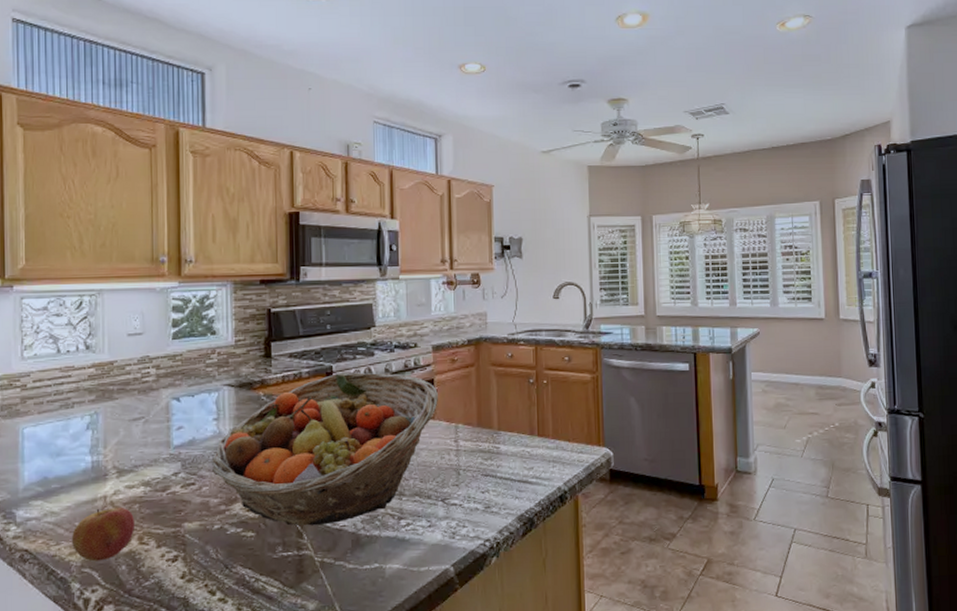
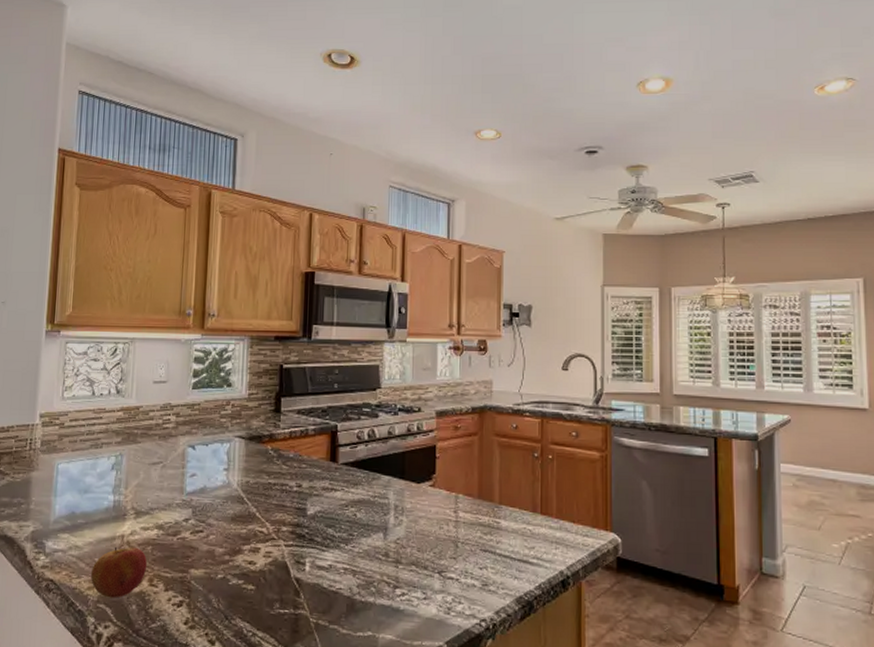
fruit basket: present [211,372,439,526] -> none [219,433,441,586]

